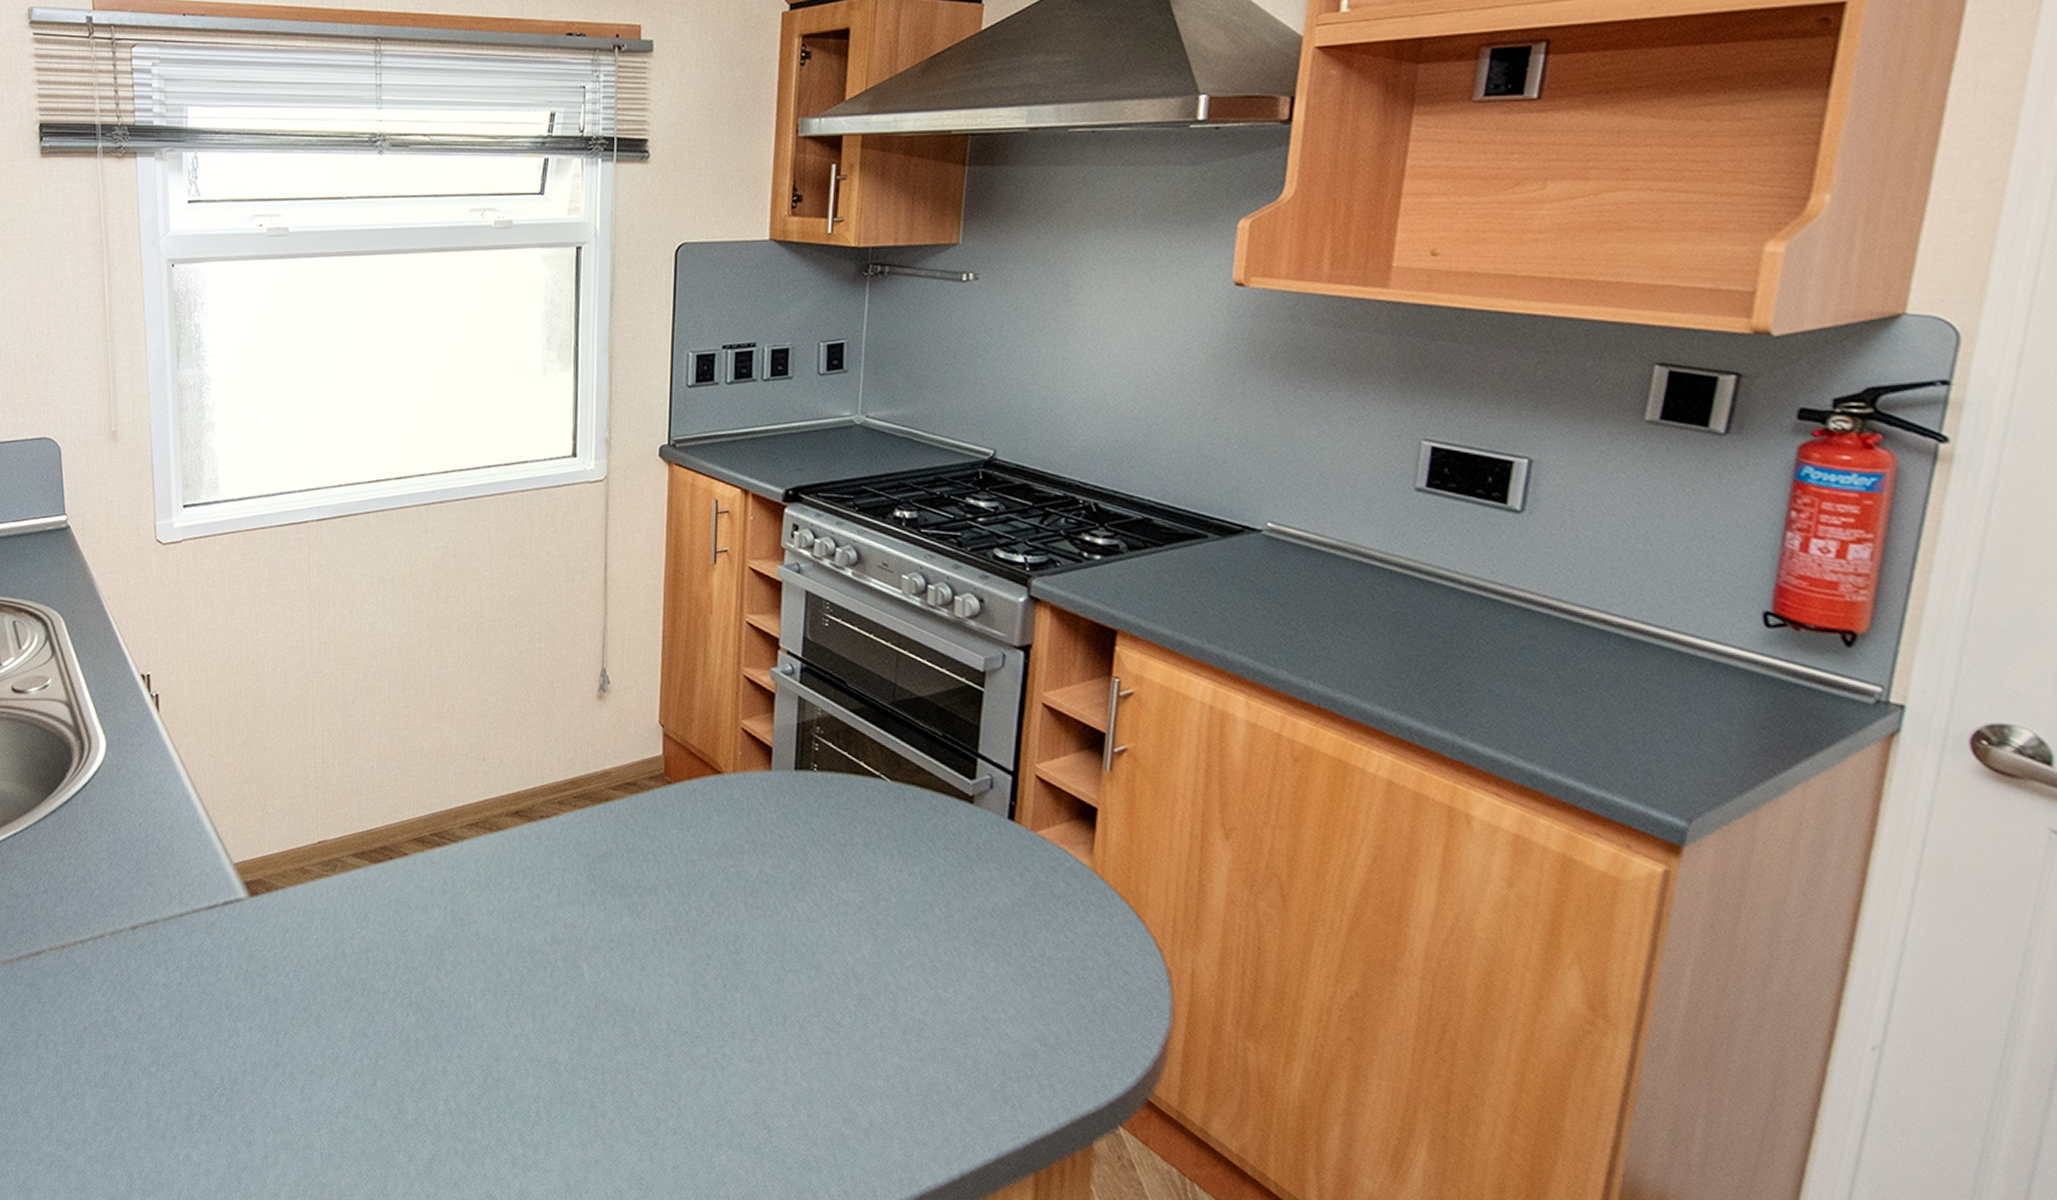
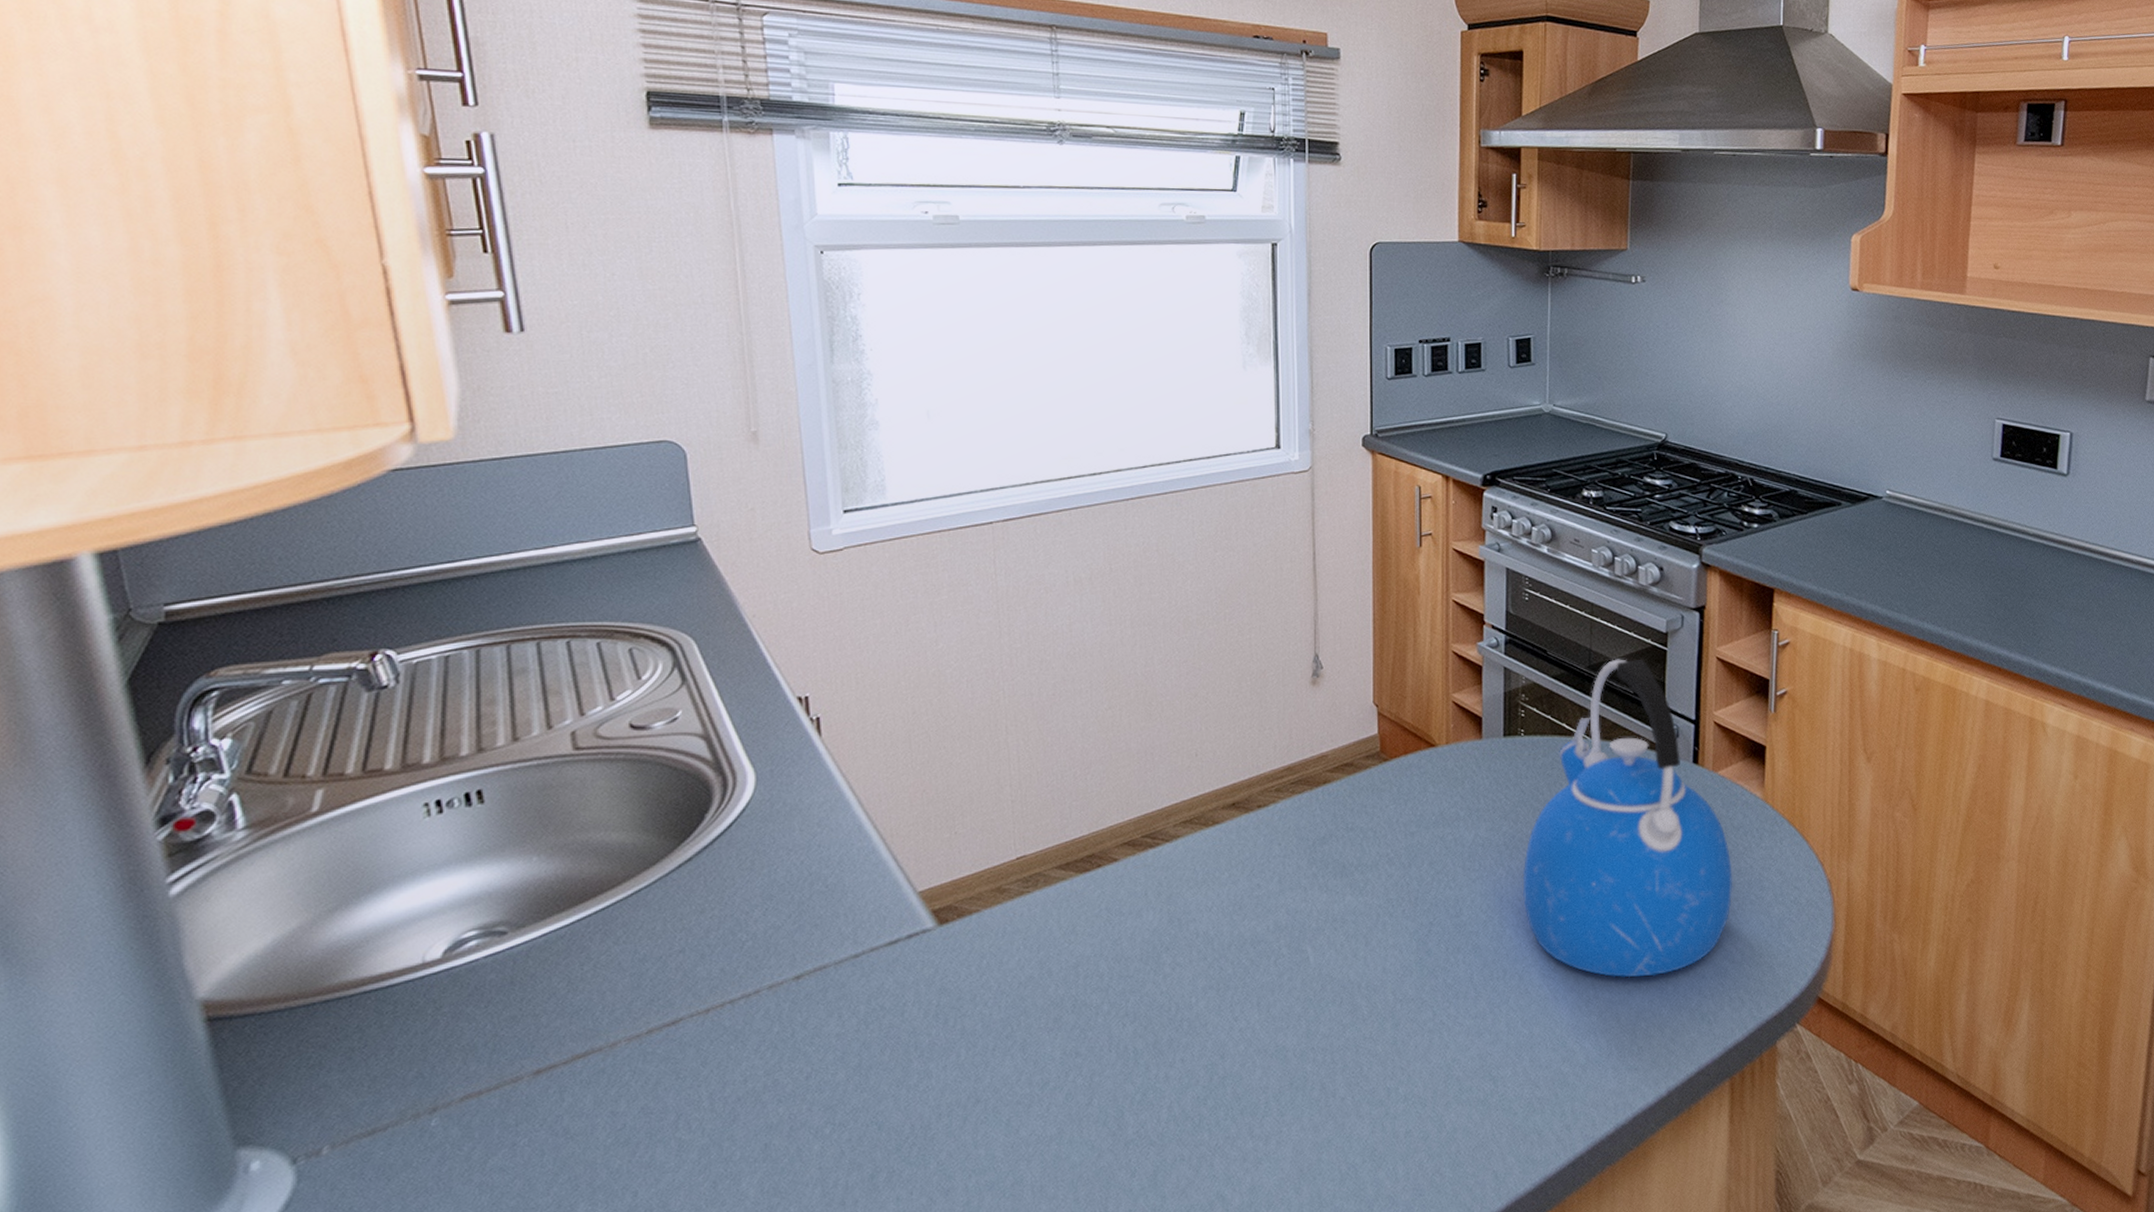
kettle: none [808,696,1050,1048] -> present [1522,659,1733,978]

